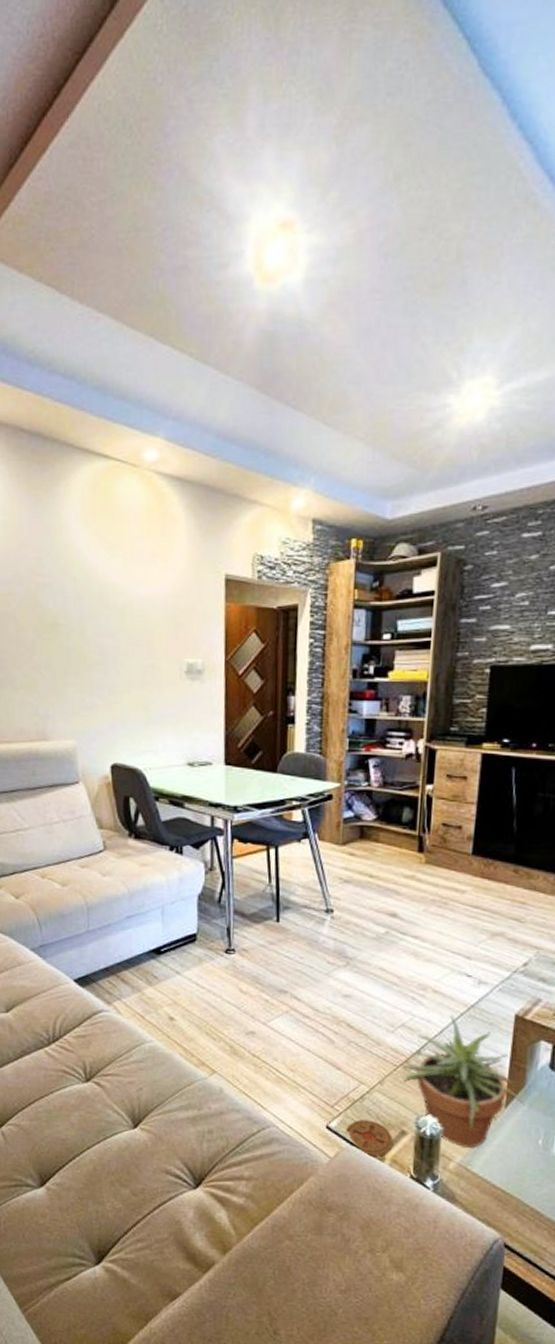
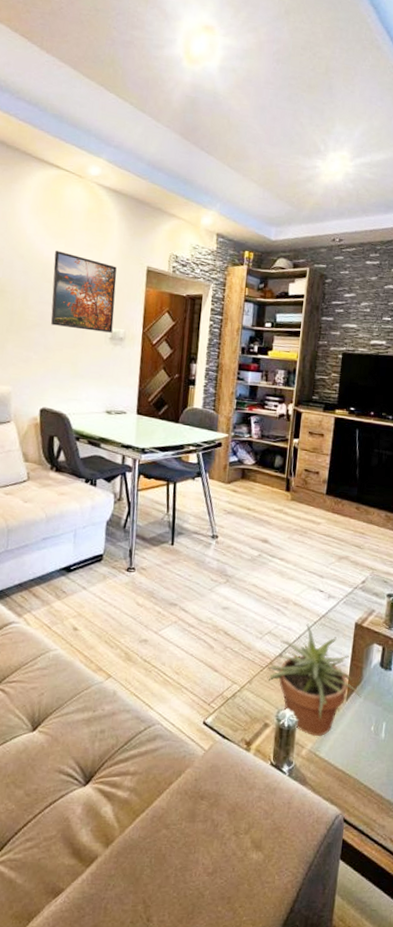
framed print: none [112,567,189,665] -> present [50,251,117,333]
coaster: present [346,1119,394,1157] -> none [219,715,258,748]

